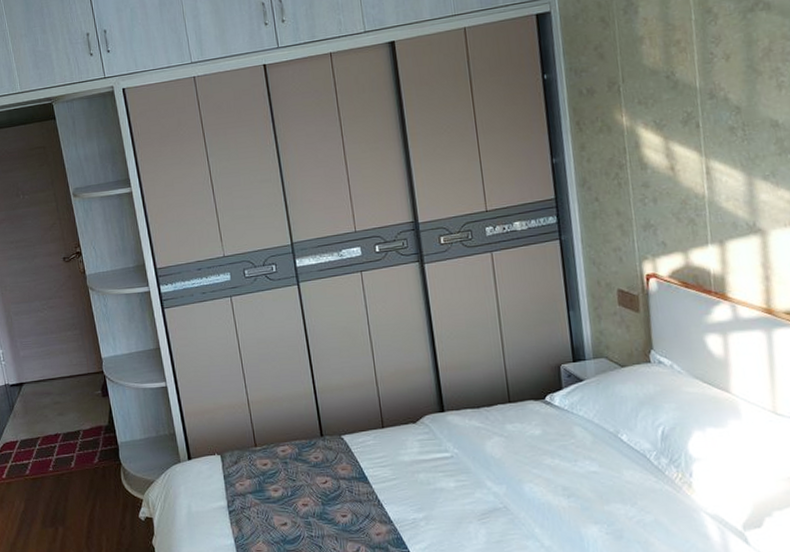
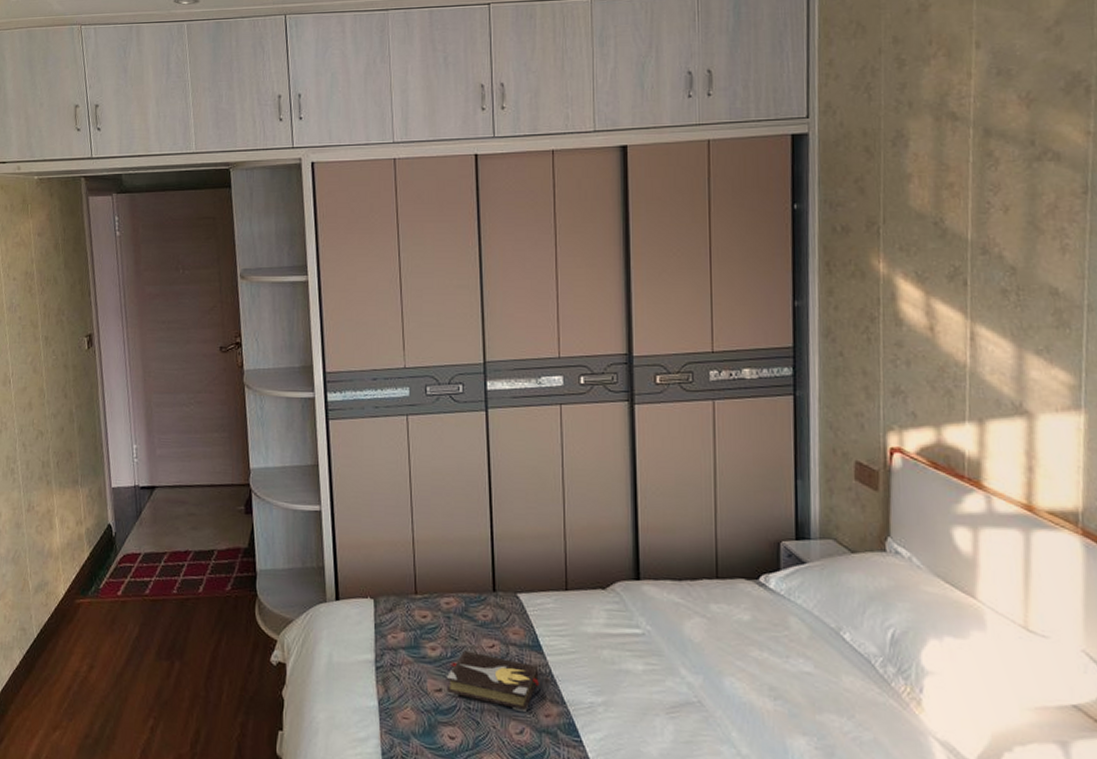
hardback book: none [290,488,368,534] -> present [447,650,539,713]

